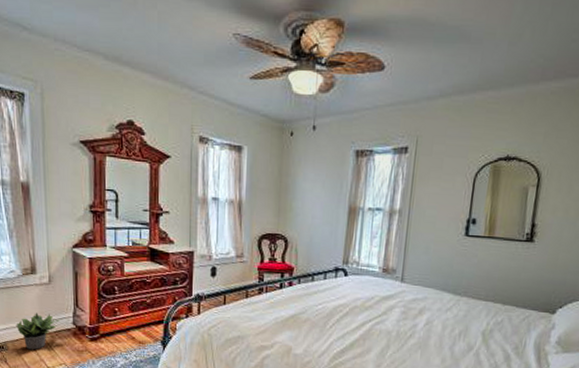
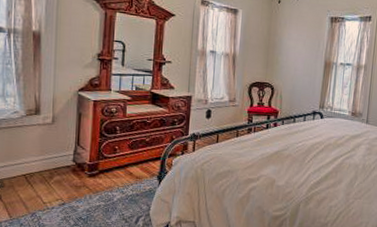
potted plant: present [16,313,62,350] -> none [14,151,62,187]

